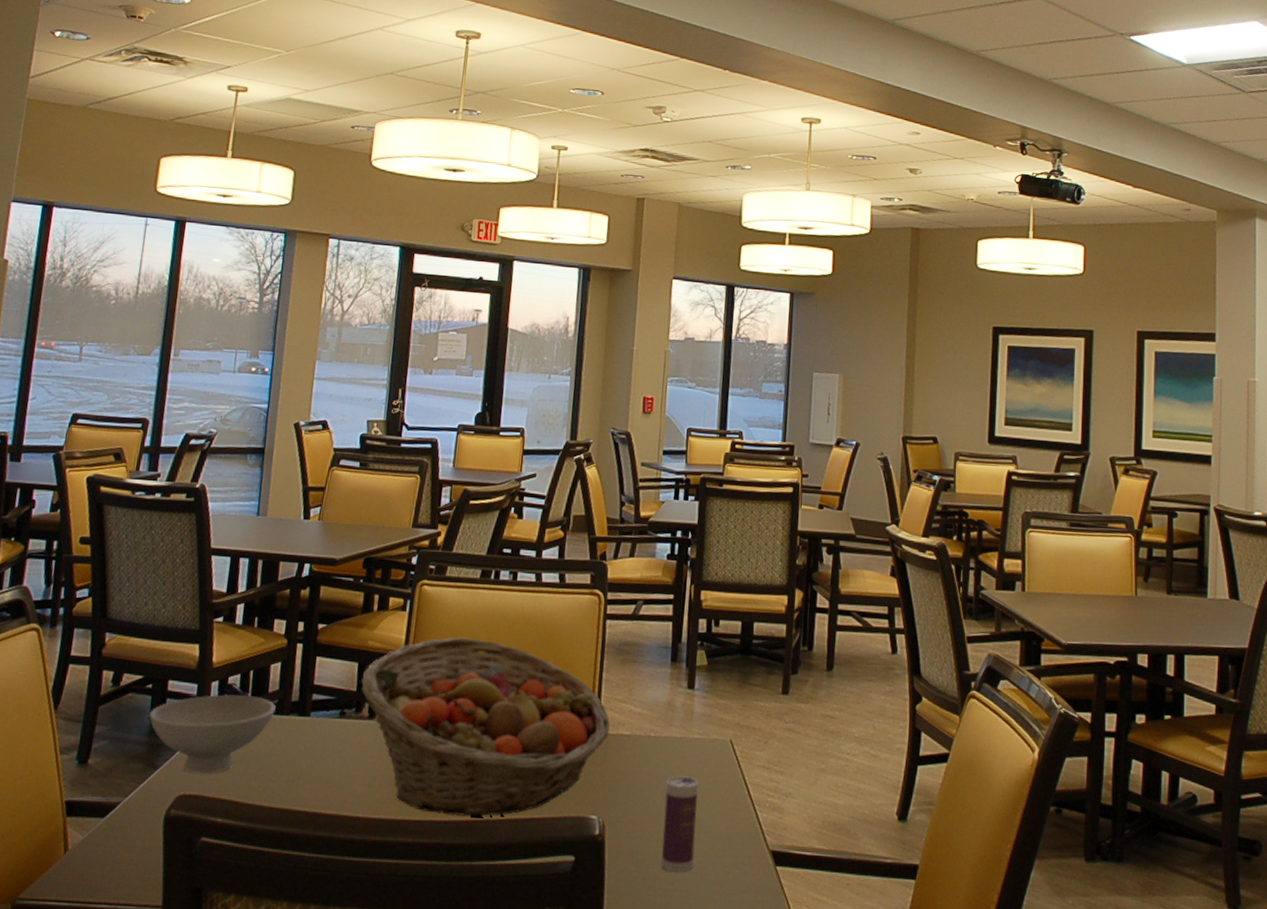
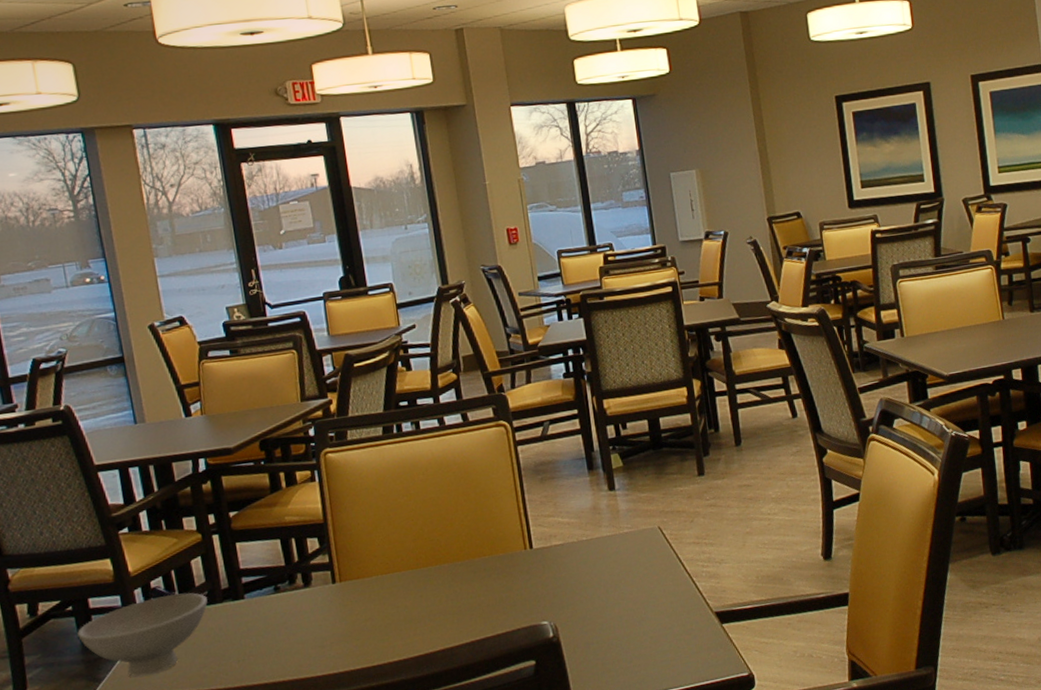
fruit basket: present [361,637,610,817] -> none [287,490,543,657]
beverage can: present [660,775,699,872] -> none [606,567,647,652]

